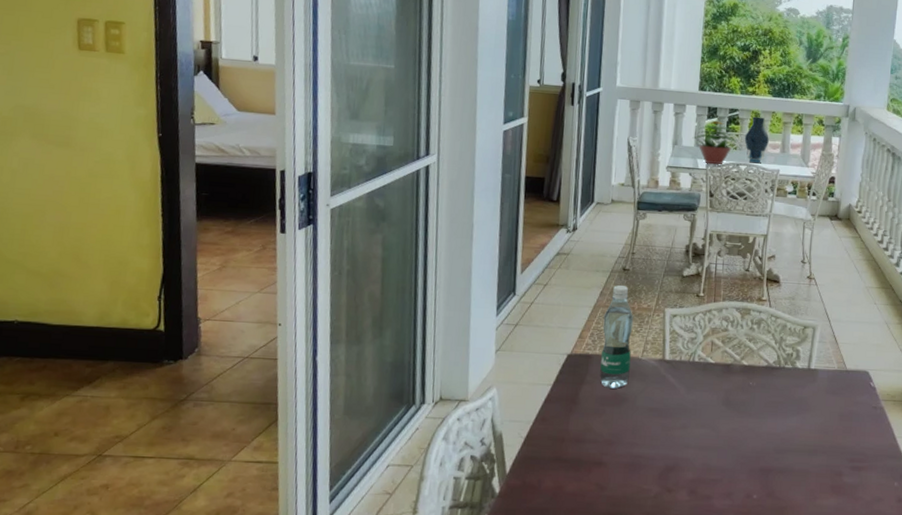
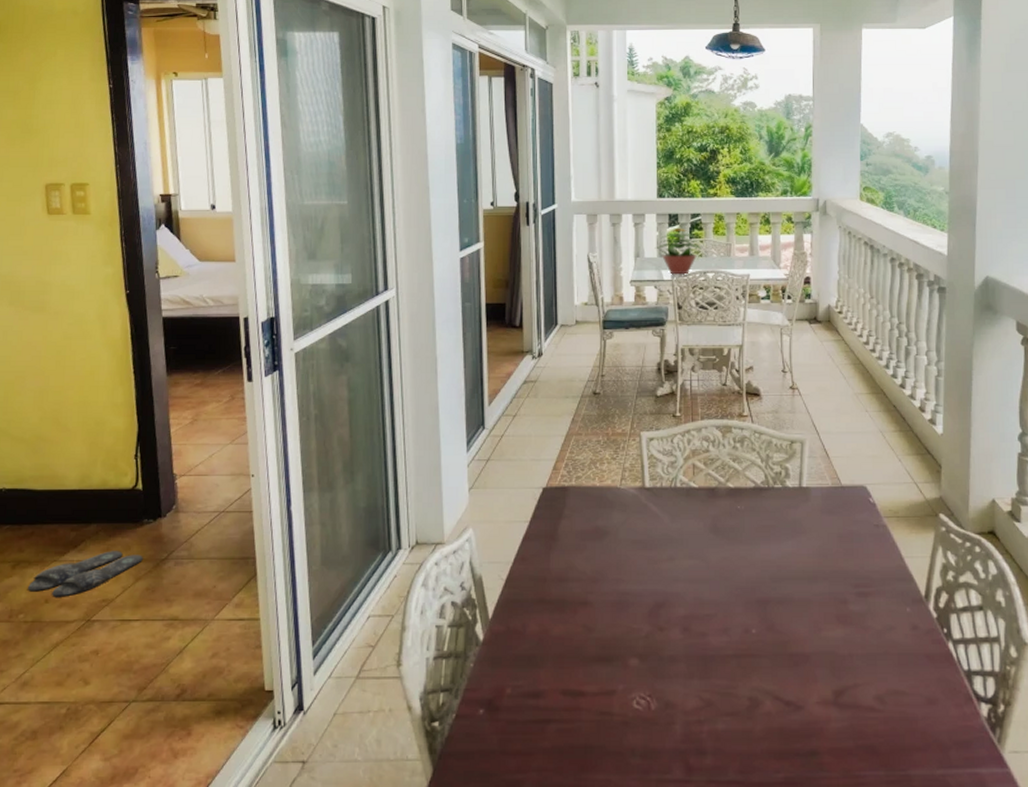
slippers: none [37,388,161,431] -> present [28,551,143,597]
bottle: present [600,284,634,389] -> none [577,410,609,521]
vase: present [744,116,769,164] -> none [709,220,736,270]

